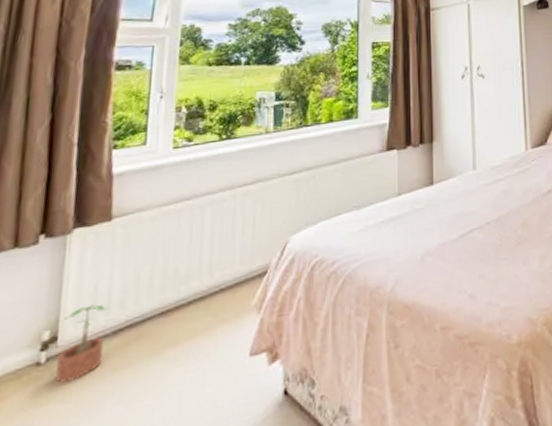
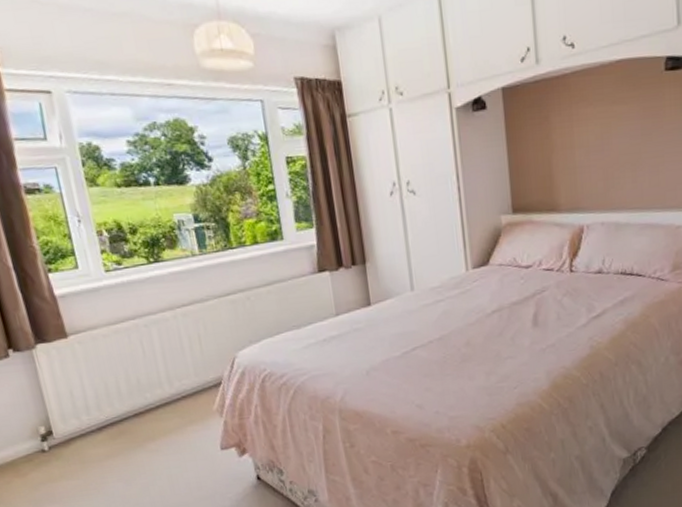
potted plant: present [54,304,107,384] -> none [52,406,96,466]

